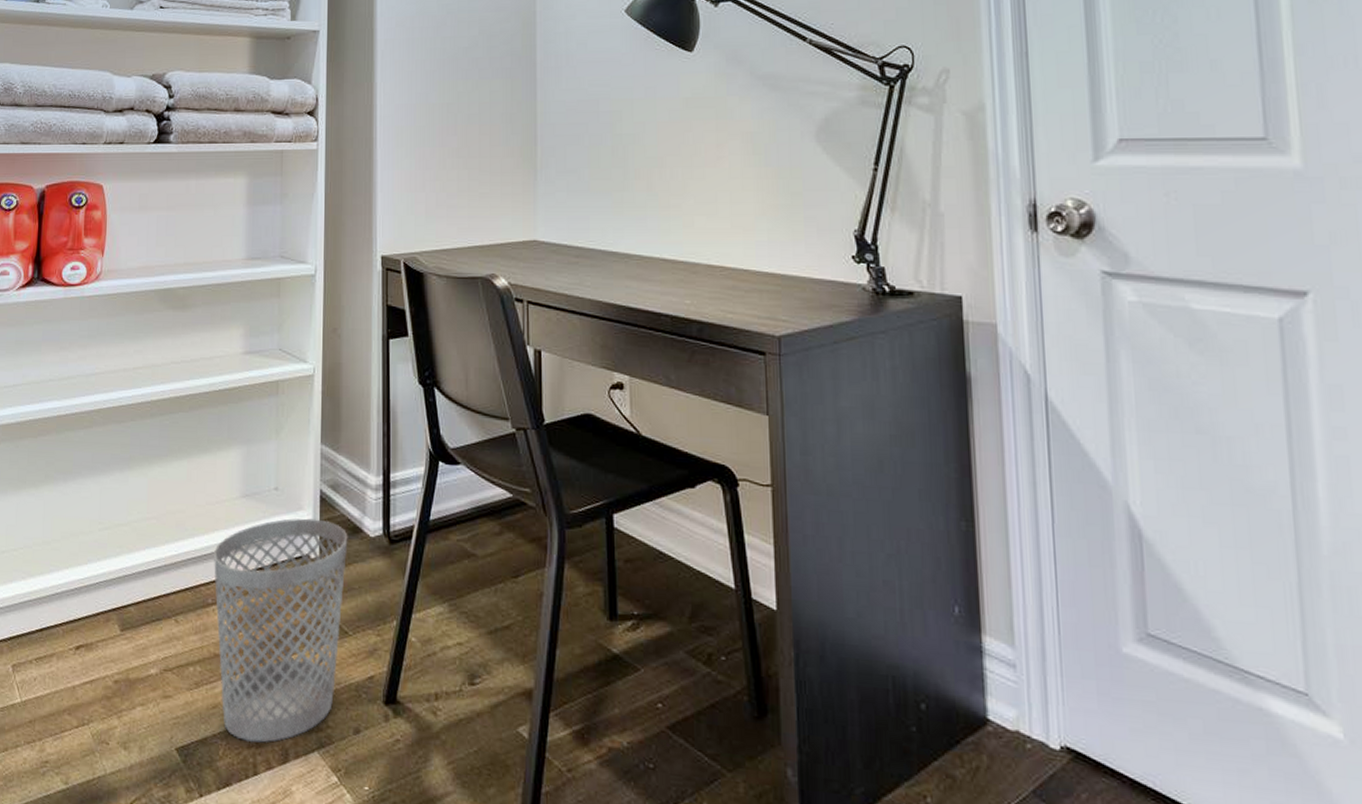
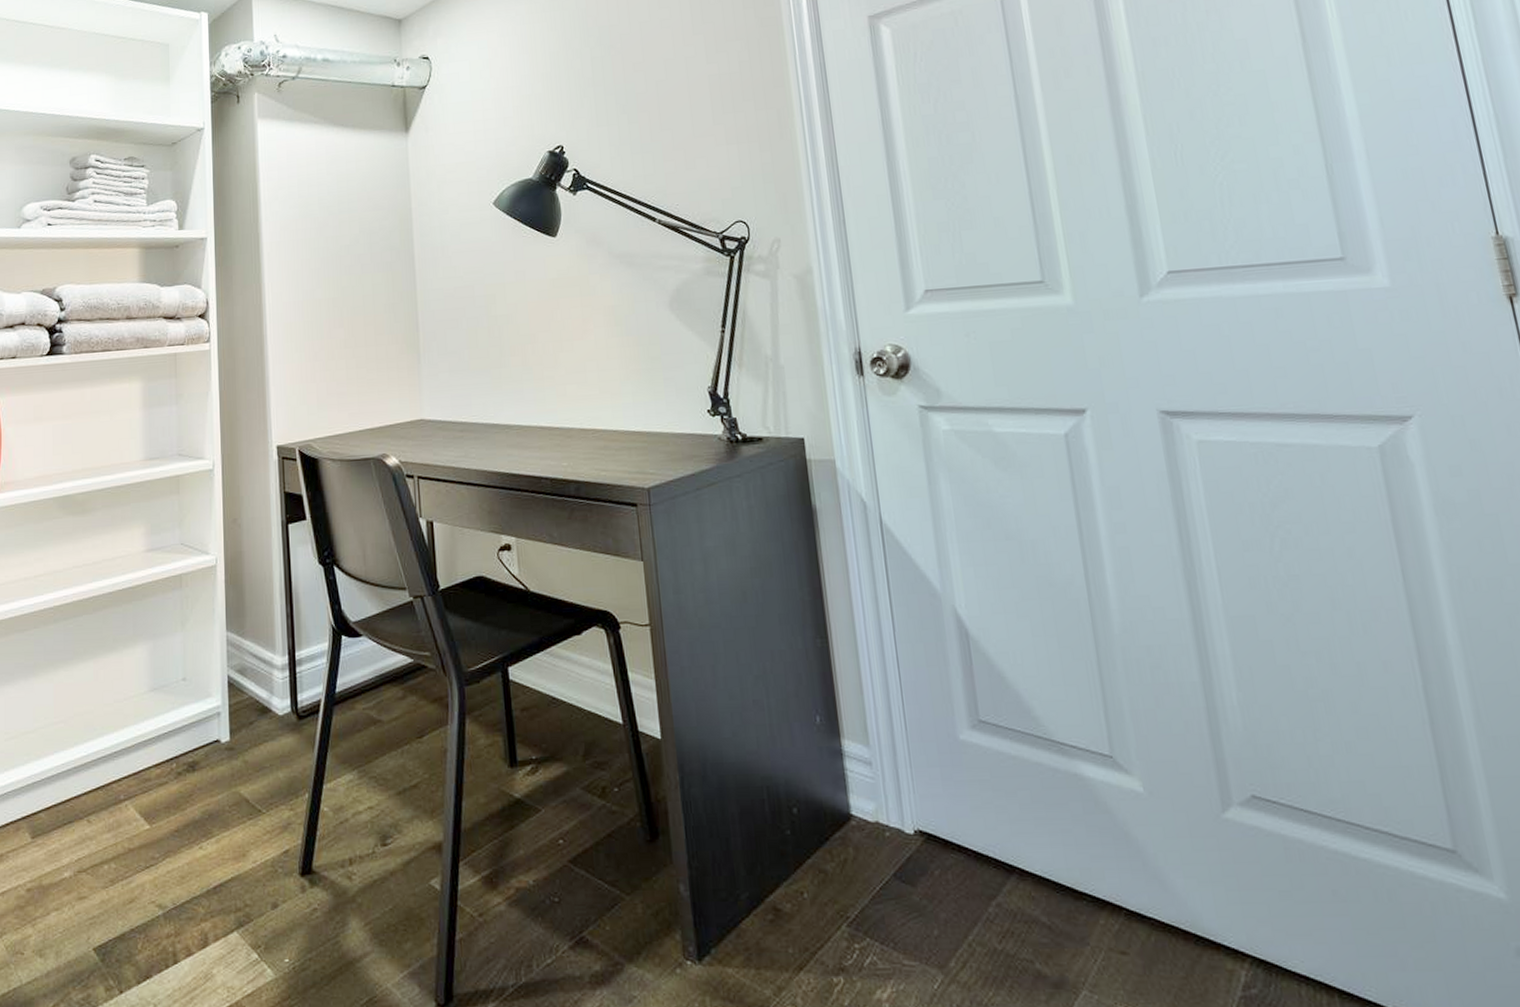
wastebasket: present [213,518,348,743] -> none [123,704,258,932]

